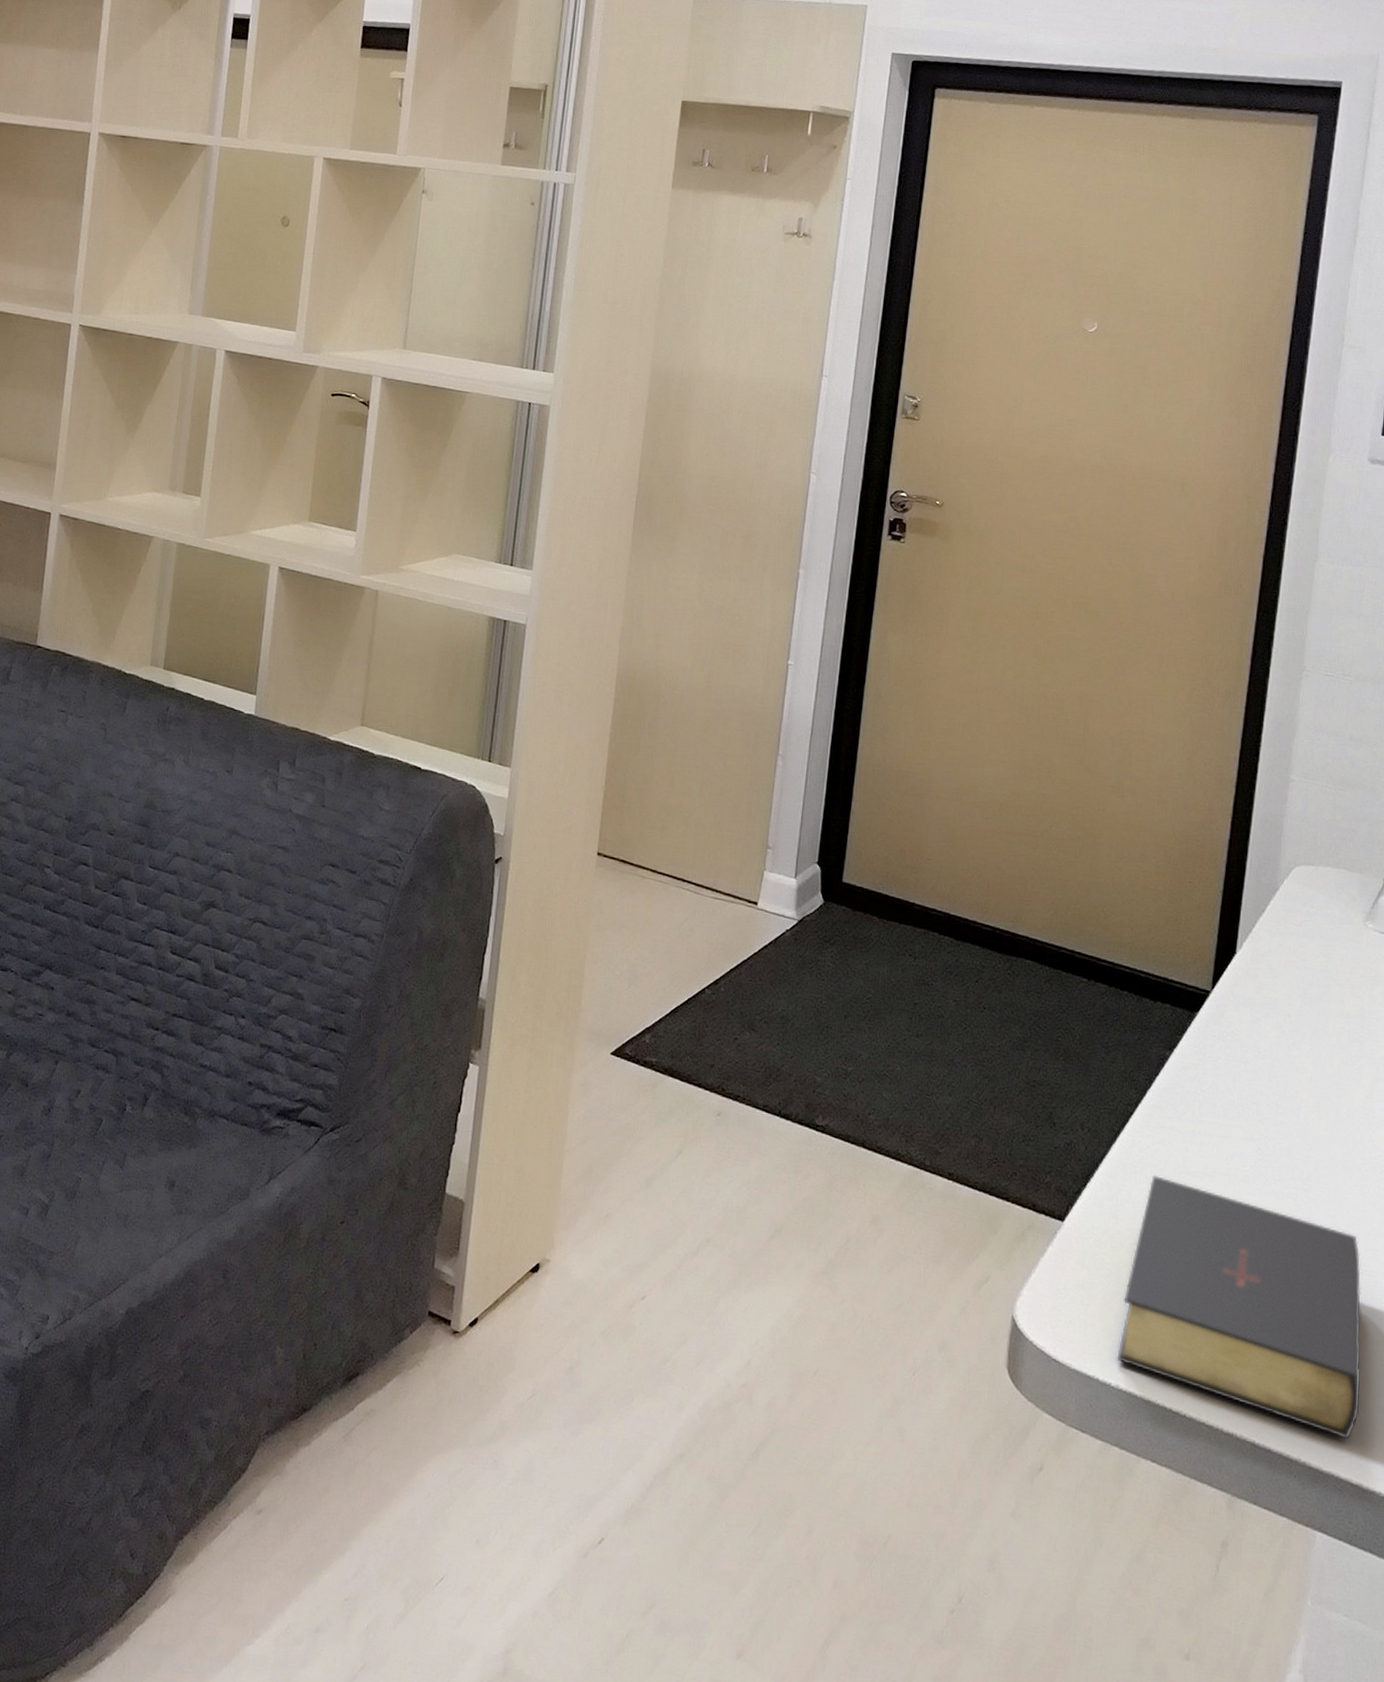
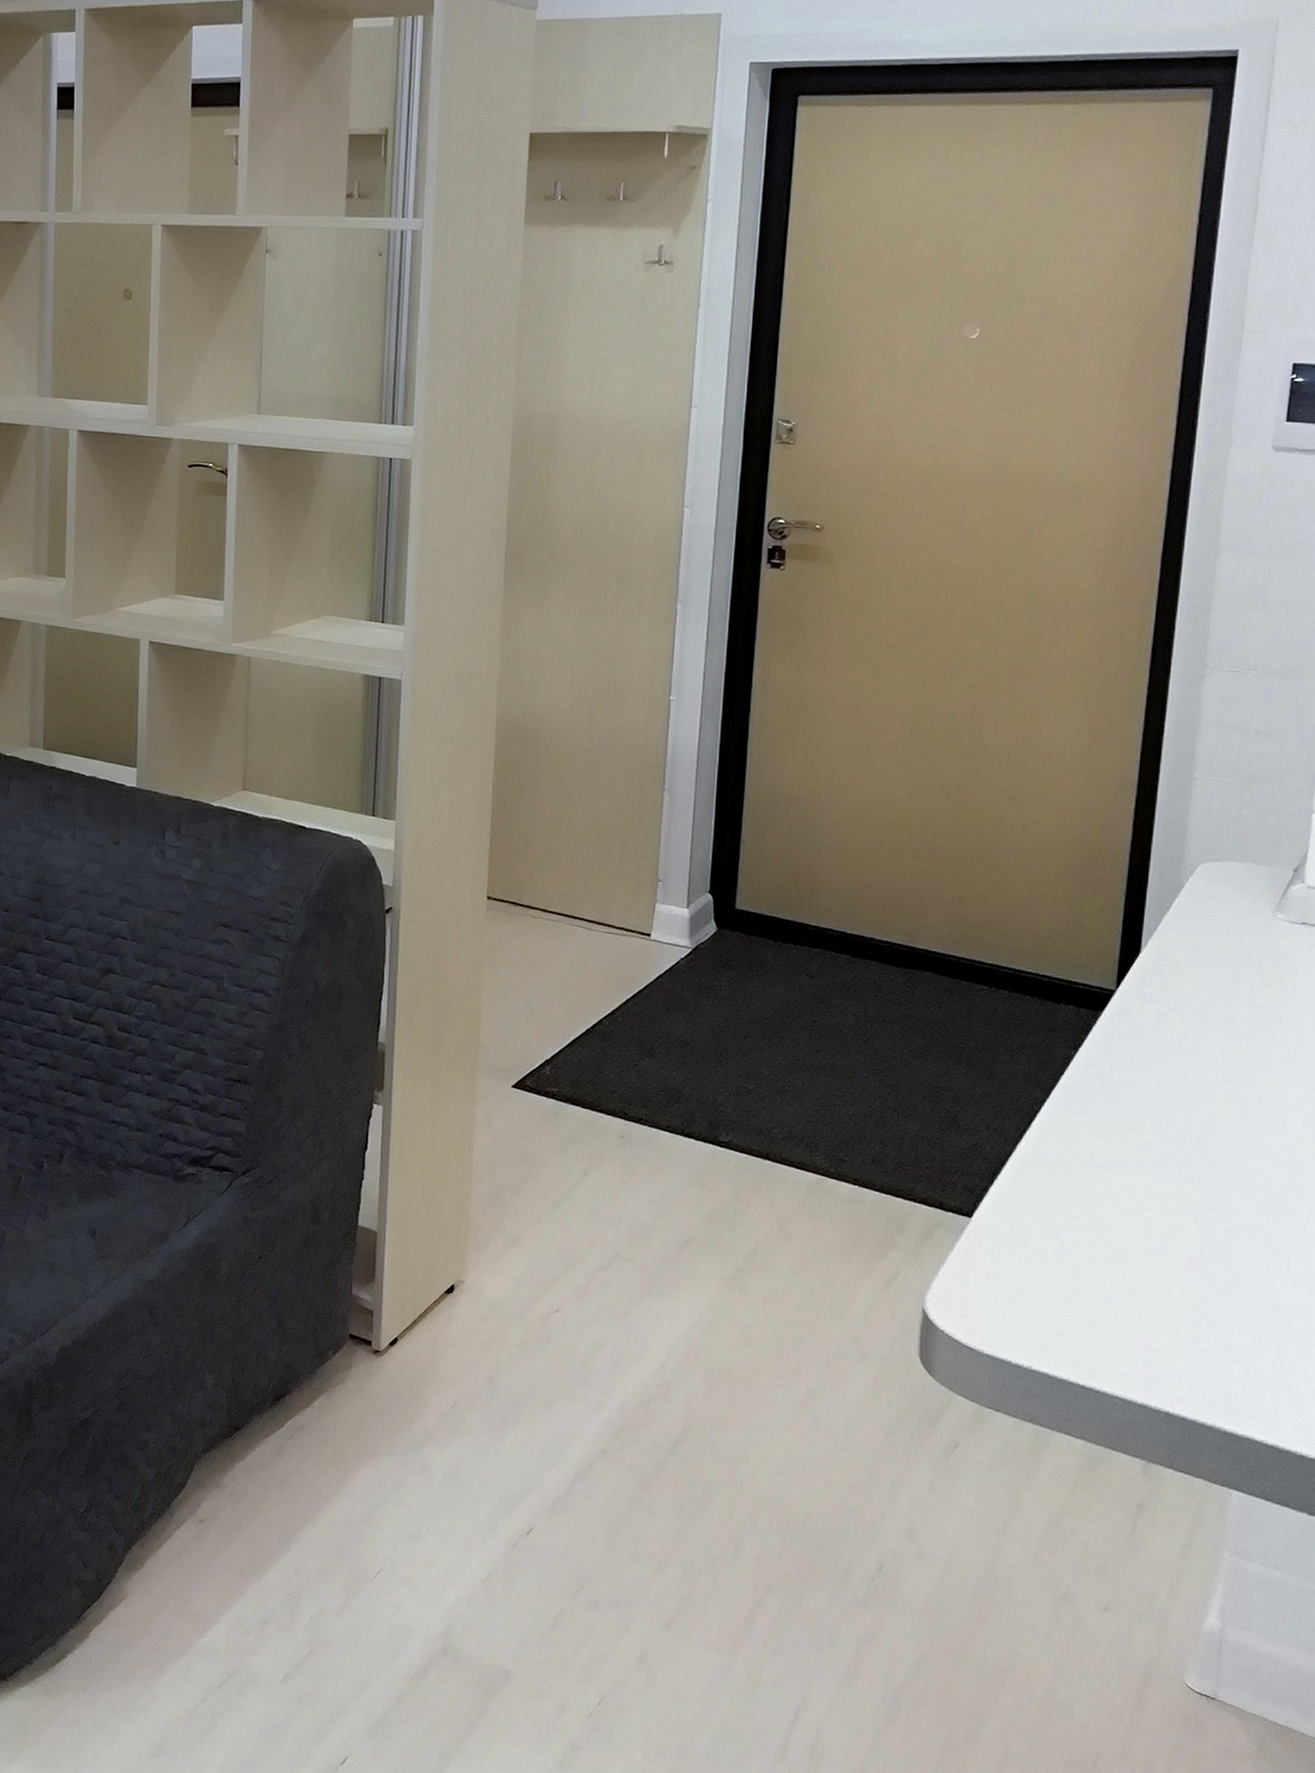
bible: present [1117,1174,1361,1439] -> none [1029,1168,1276,1405]

